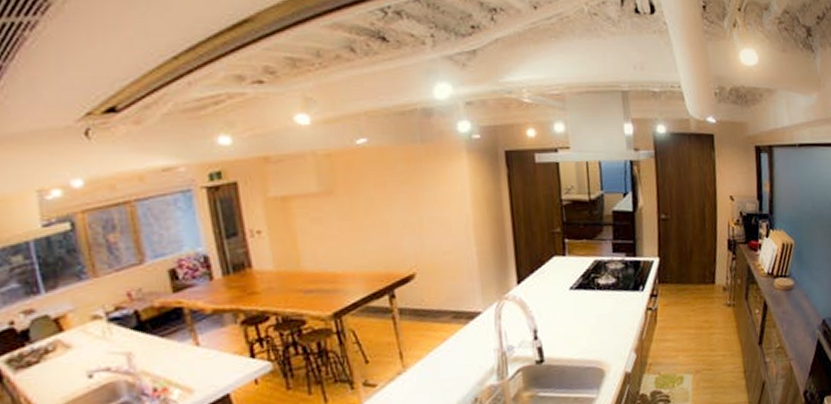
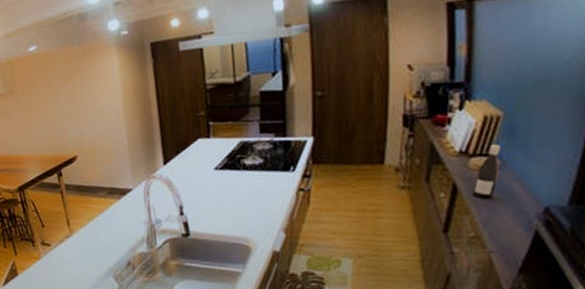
bottle: none [777,267,794,314] -> present [473,143,500,199]

